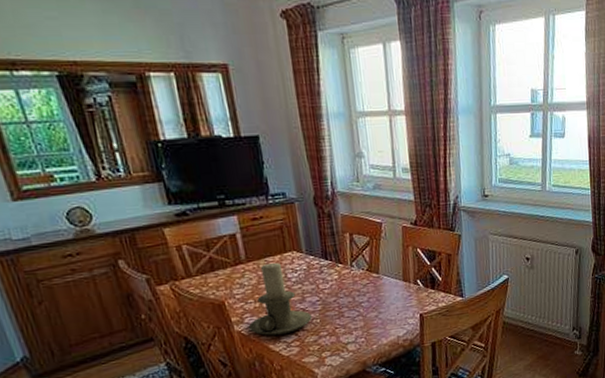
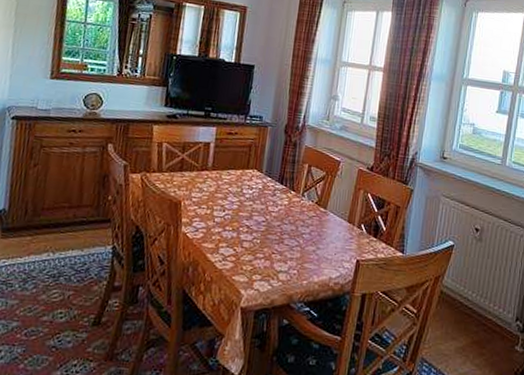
candle holder: present [248,262,312,336] -> none [194,175,254,247]

